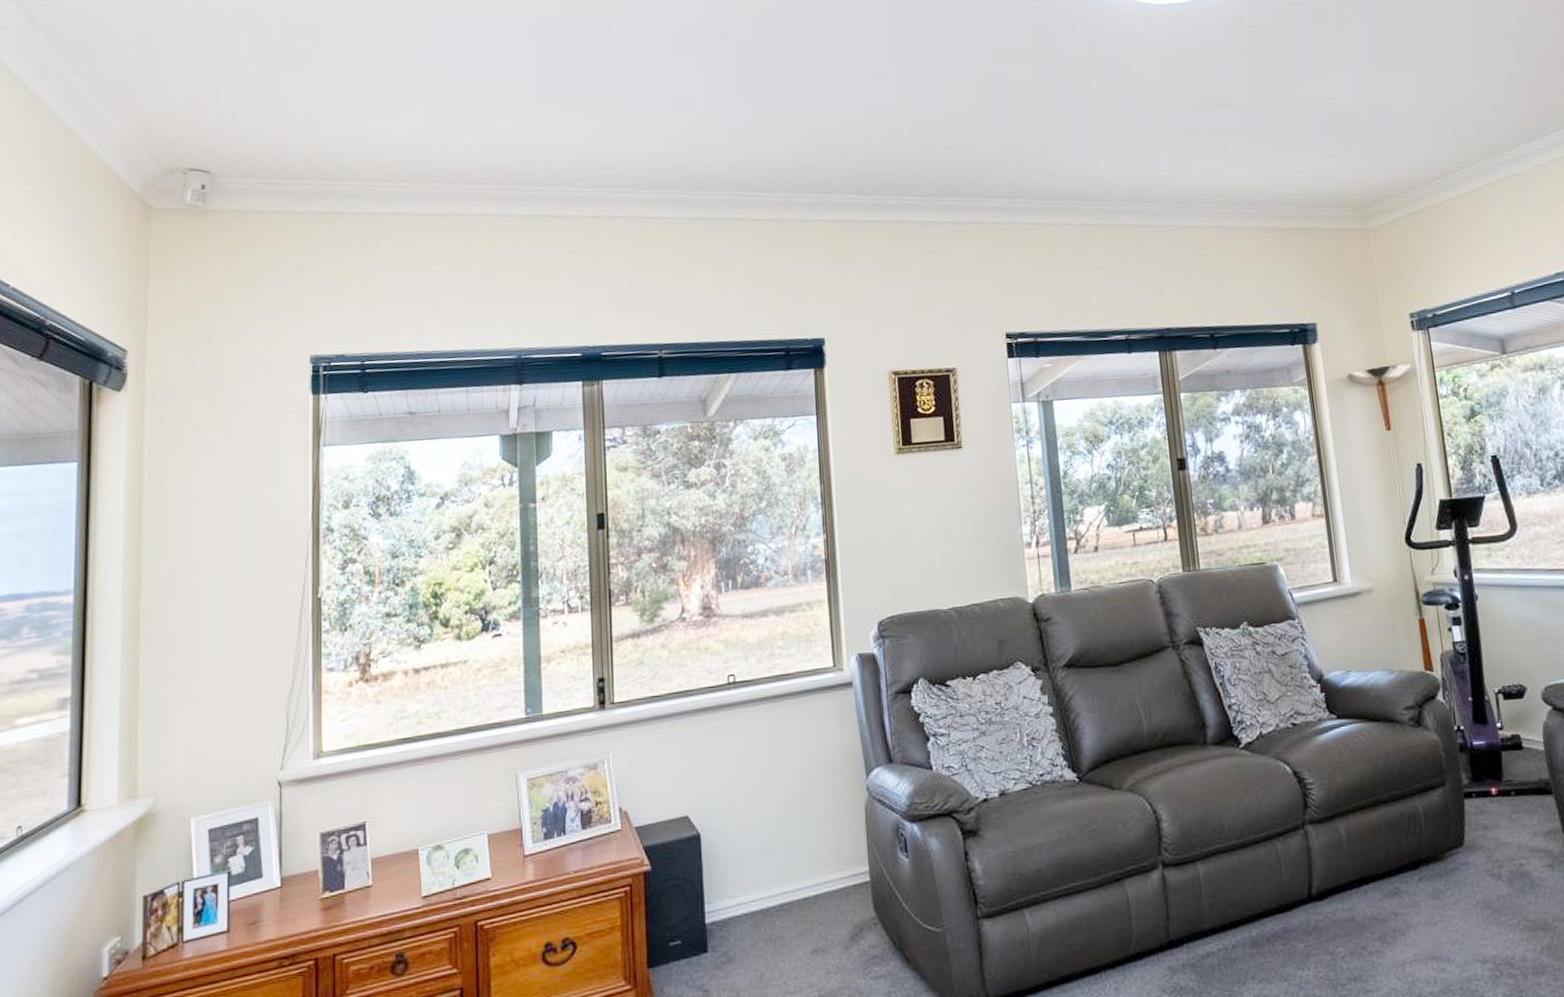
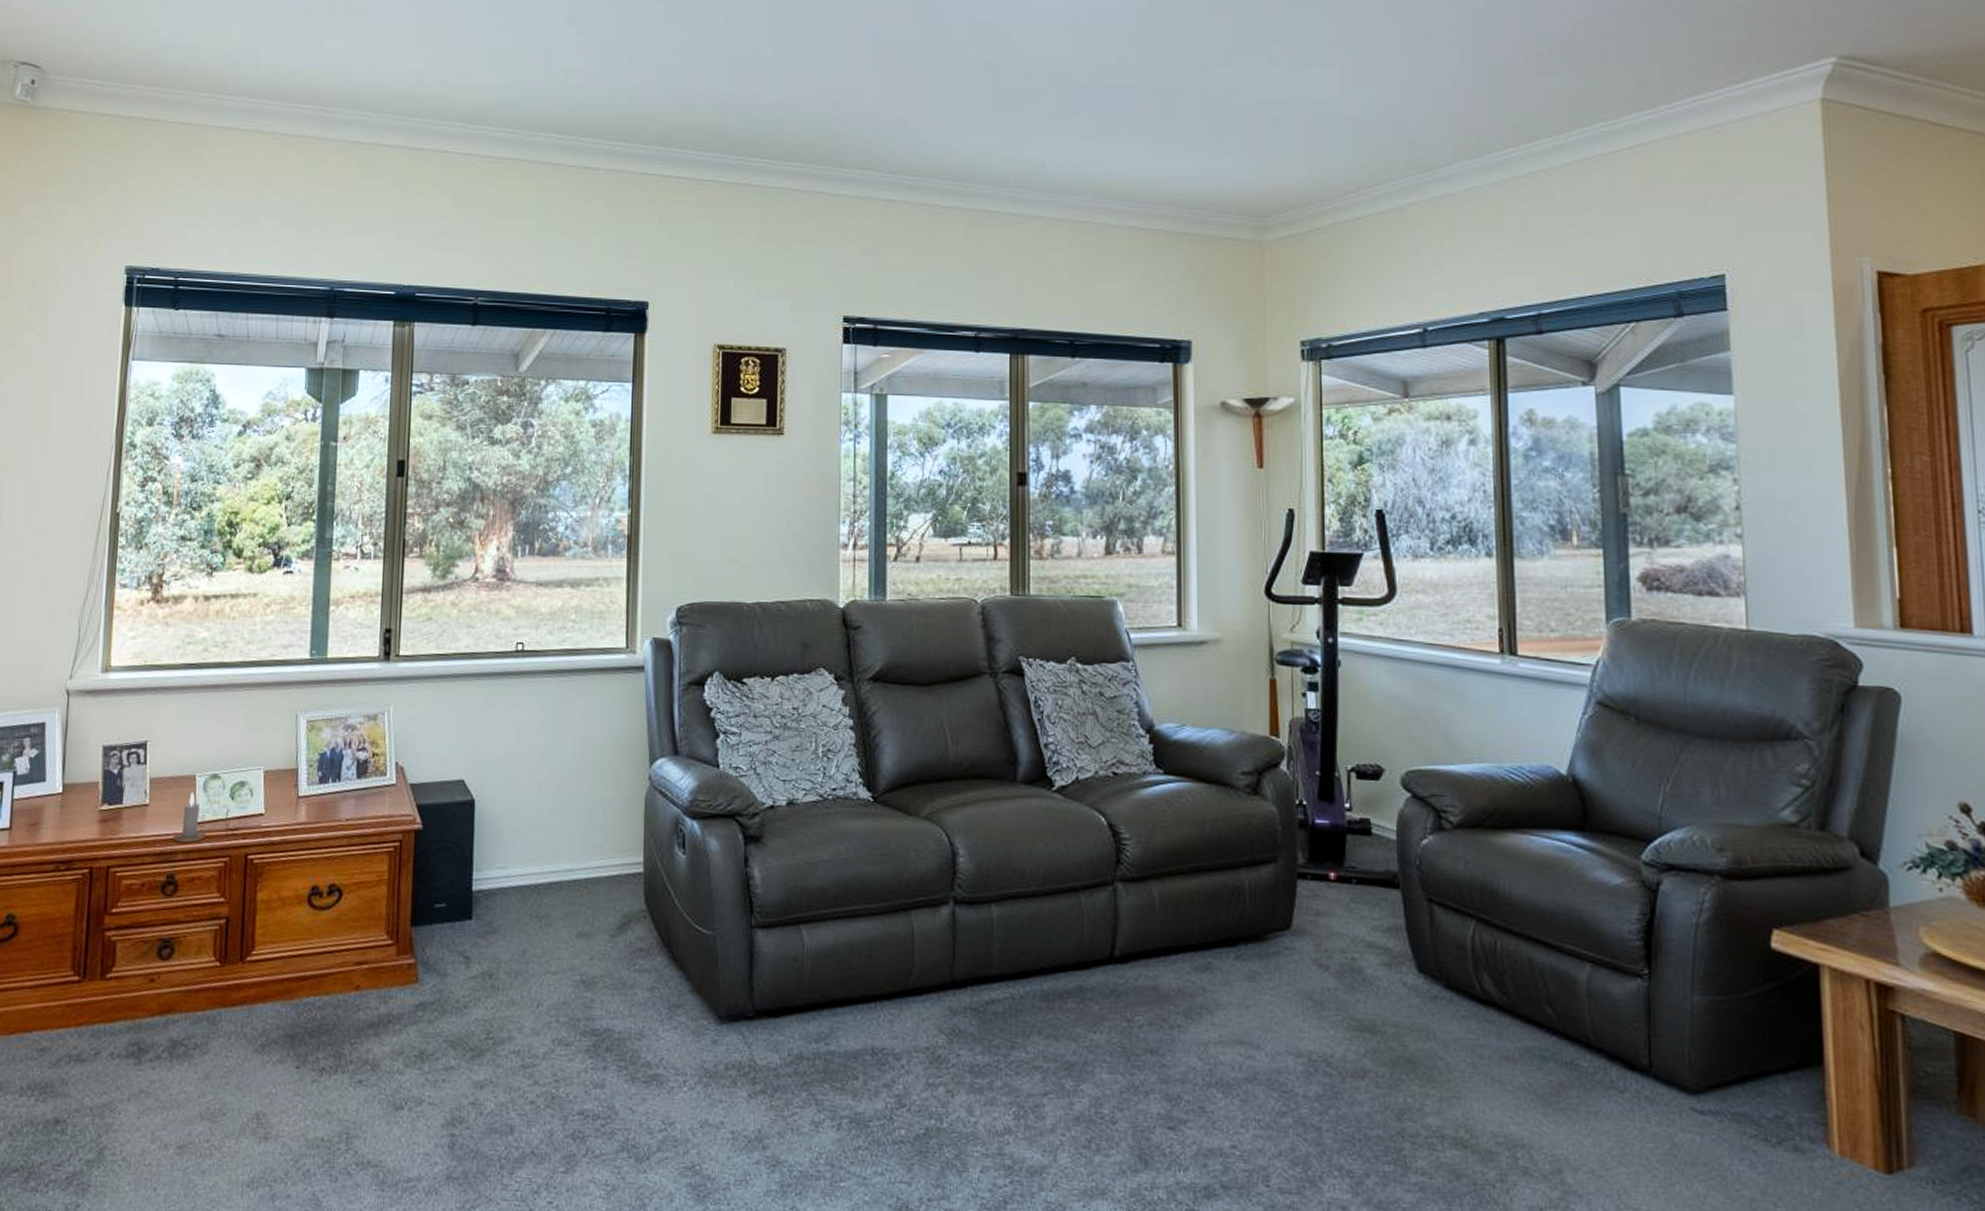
candle: none [398,867,433,920] -> present [172,792,206,843]

